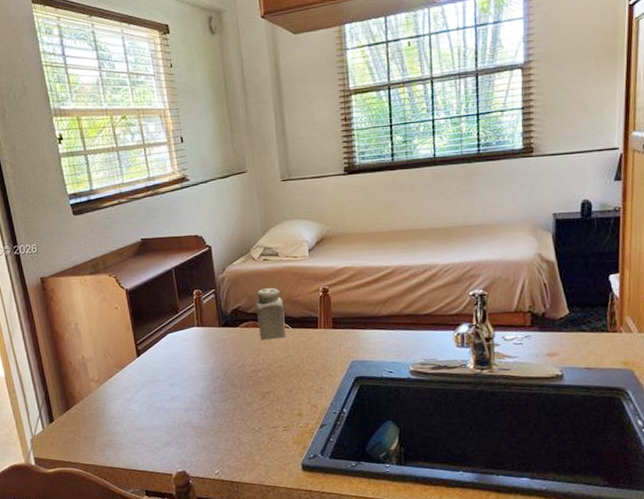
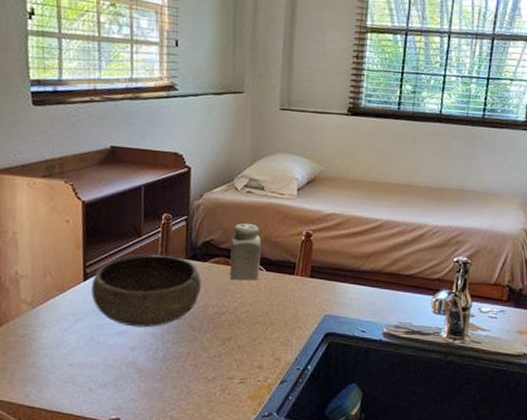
bowl: none [144,325,237,392] -> present [91,254,202,328]

